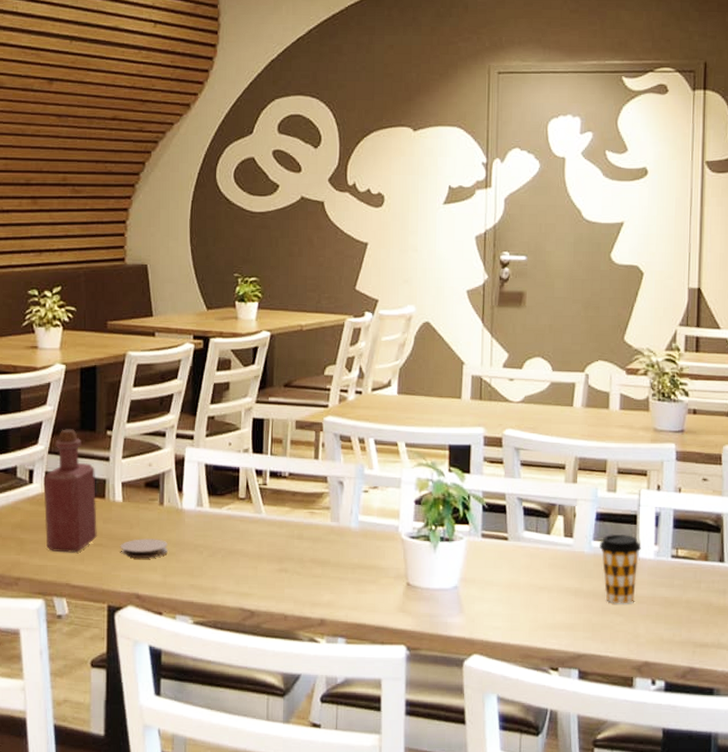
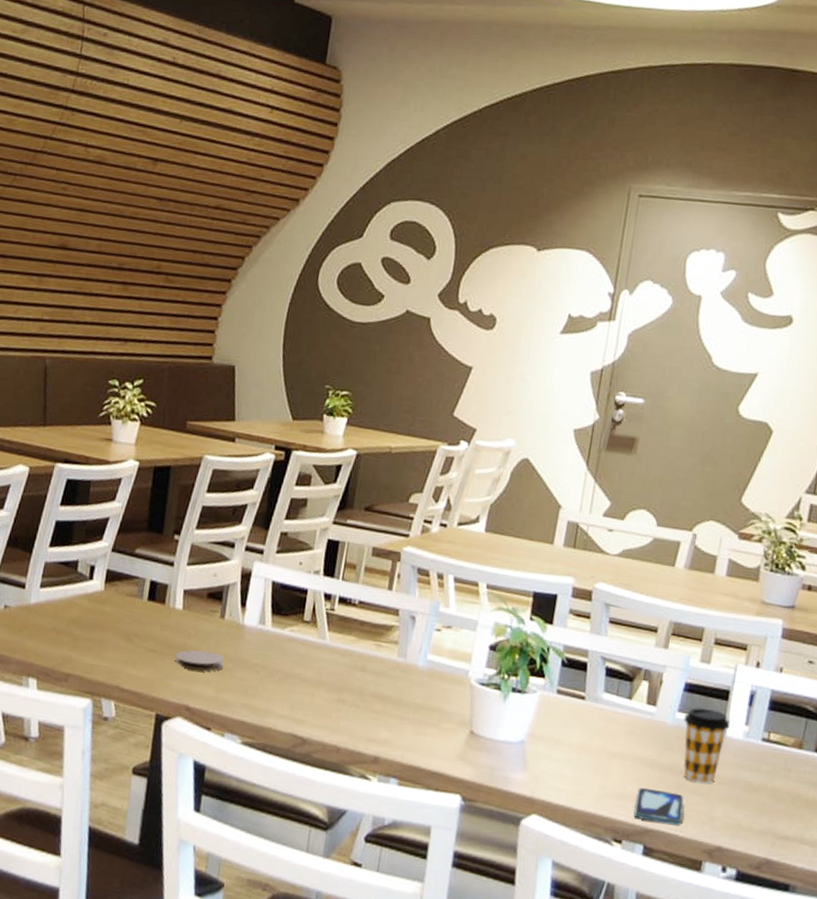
bottle: present [43,429,98,553] -> none [100,527,158,656]
smartphone: none [566,615,611,647] -> present [633,787,684,825]

